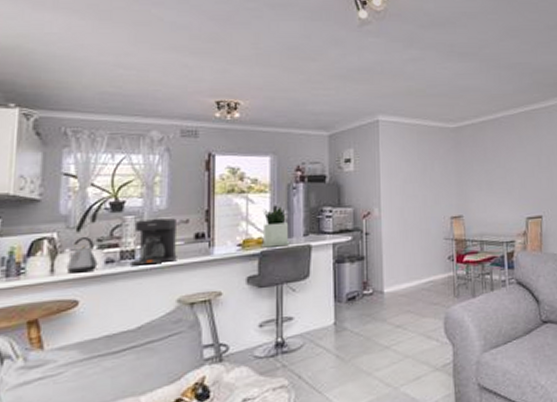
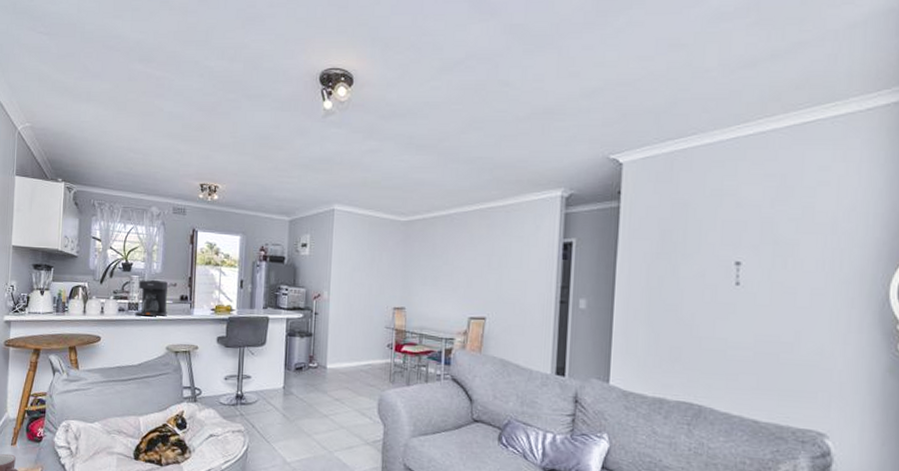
kettle: present [66,237,98,274] -> none [93,289,114,316]
planter: present [261,206,291,248] -> none [229,280,252,316]

